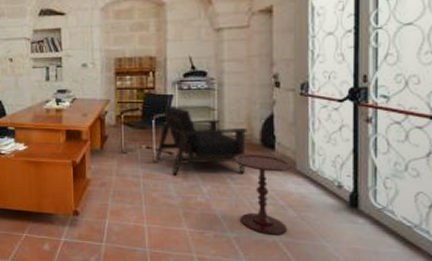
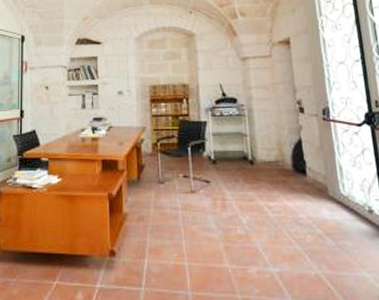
armchair: present [156,105,248,177] -> none [193,132,281,208]
side table: present [234,154,293,235] -> none [269,180,328,268]

